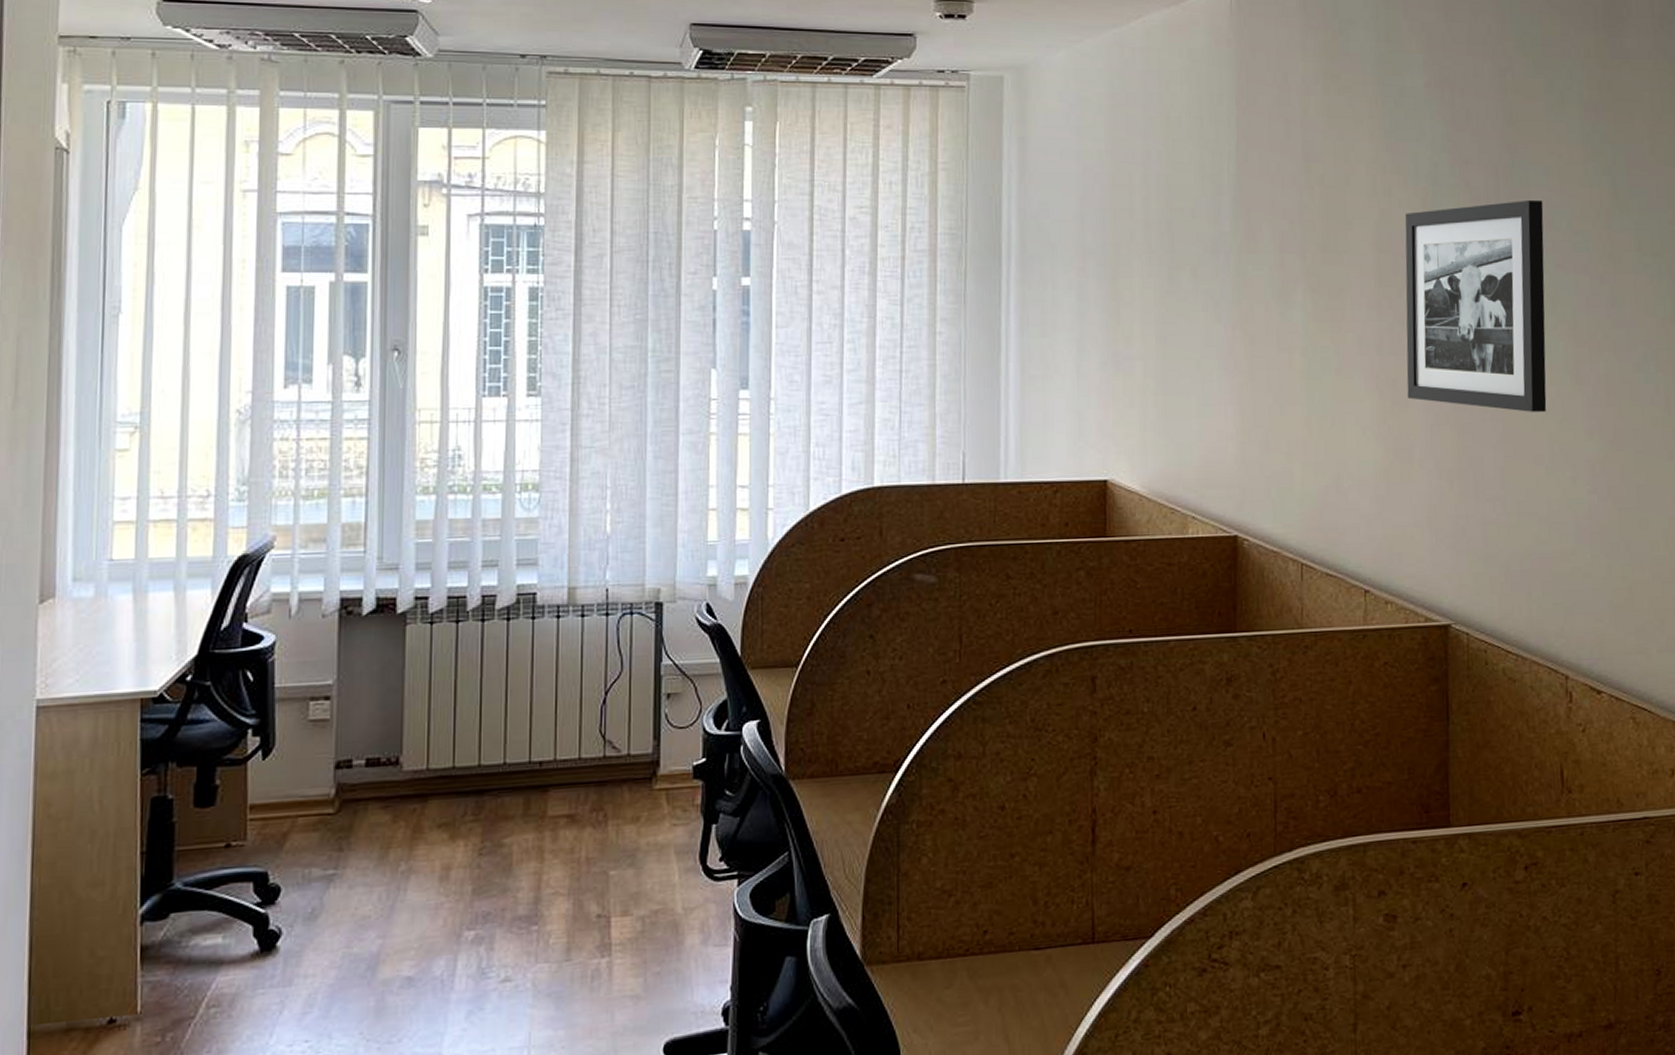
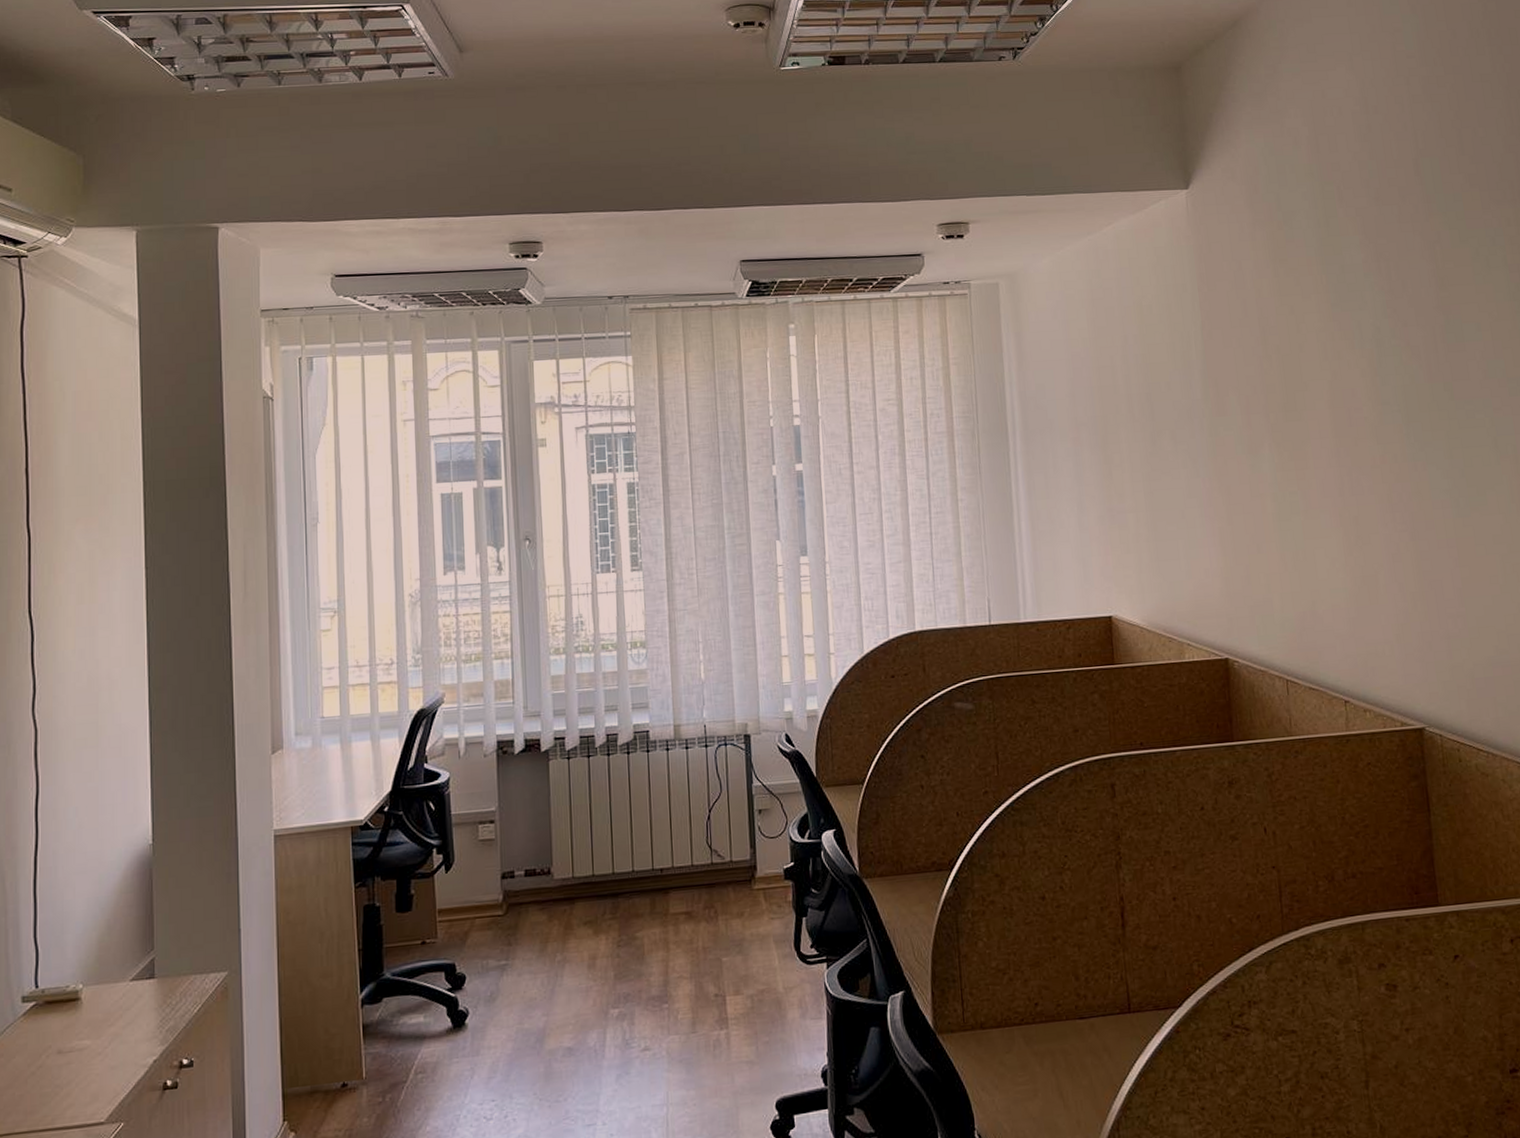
picture frame: present [1405,201,1547,412] -> none [1355,353,1497,539]

